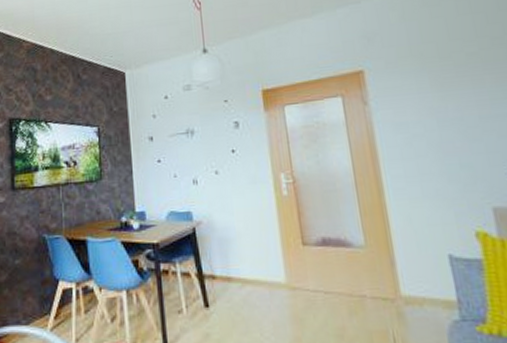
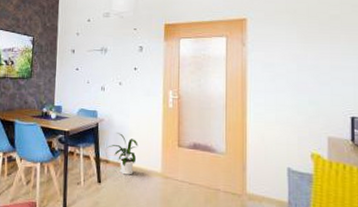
house plant: none [211,237,251,292] -> present [107,133,138,175]

